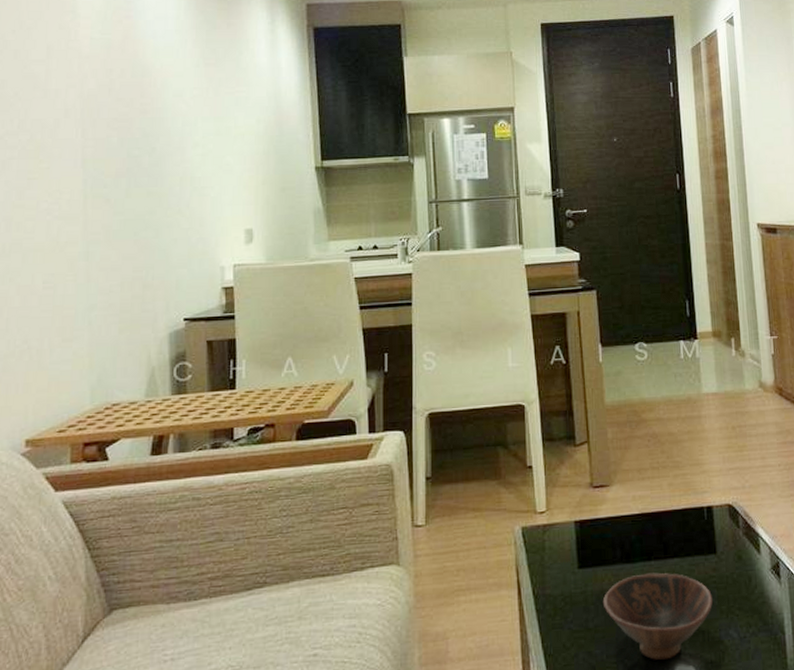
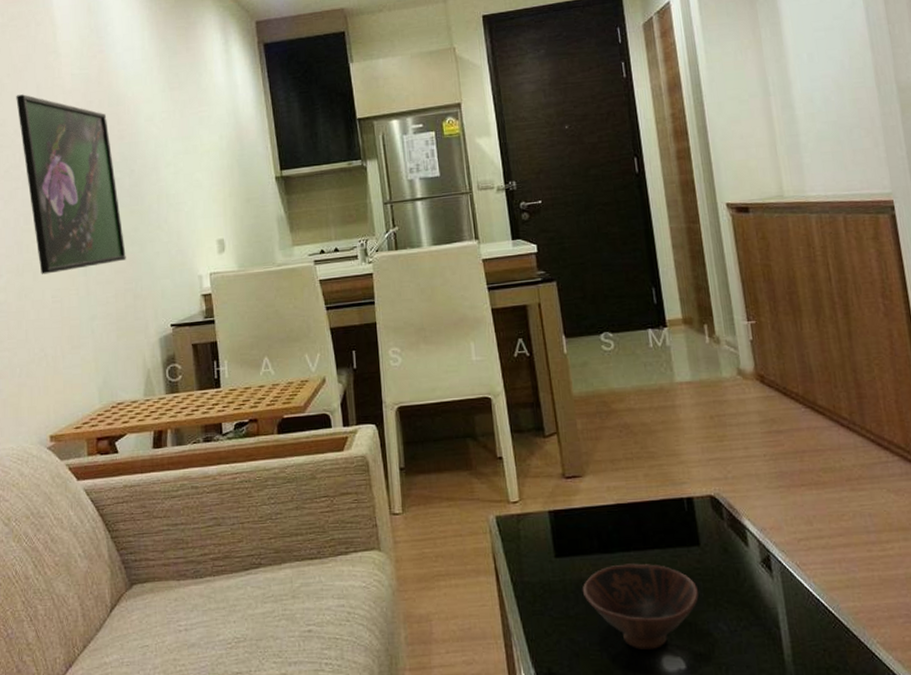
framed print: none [20,54,138,257] -> present [16,94,126,275]

